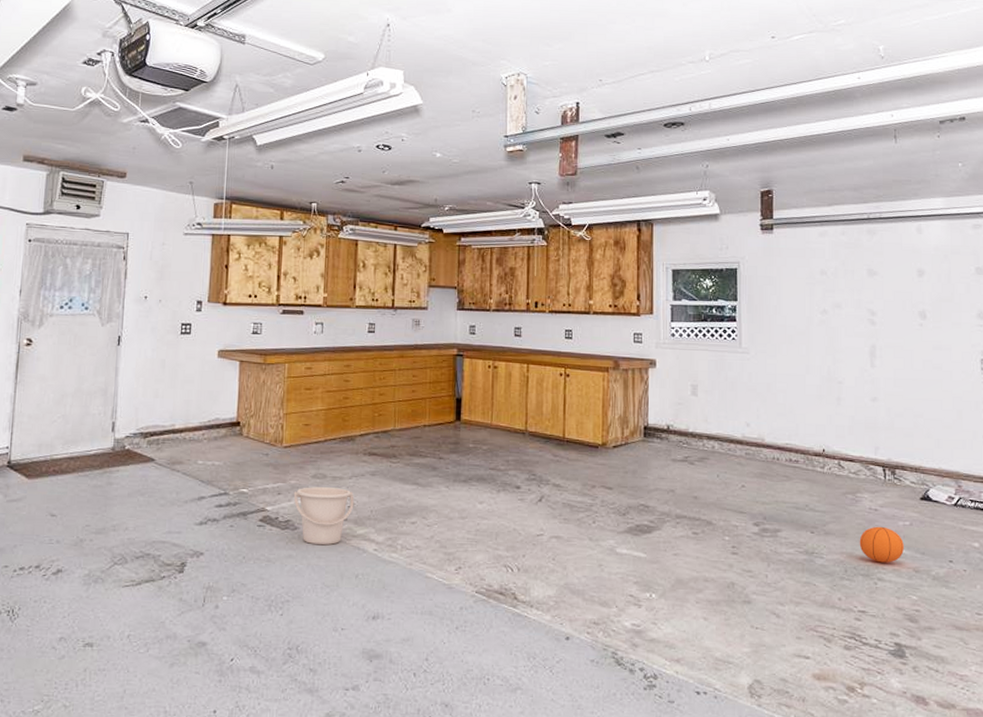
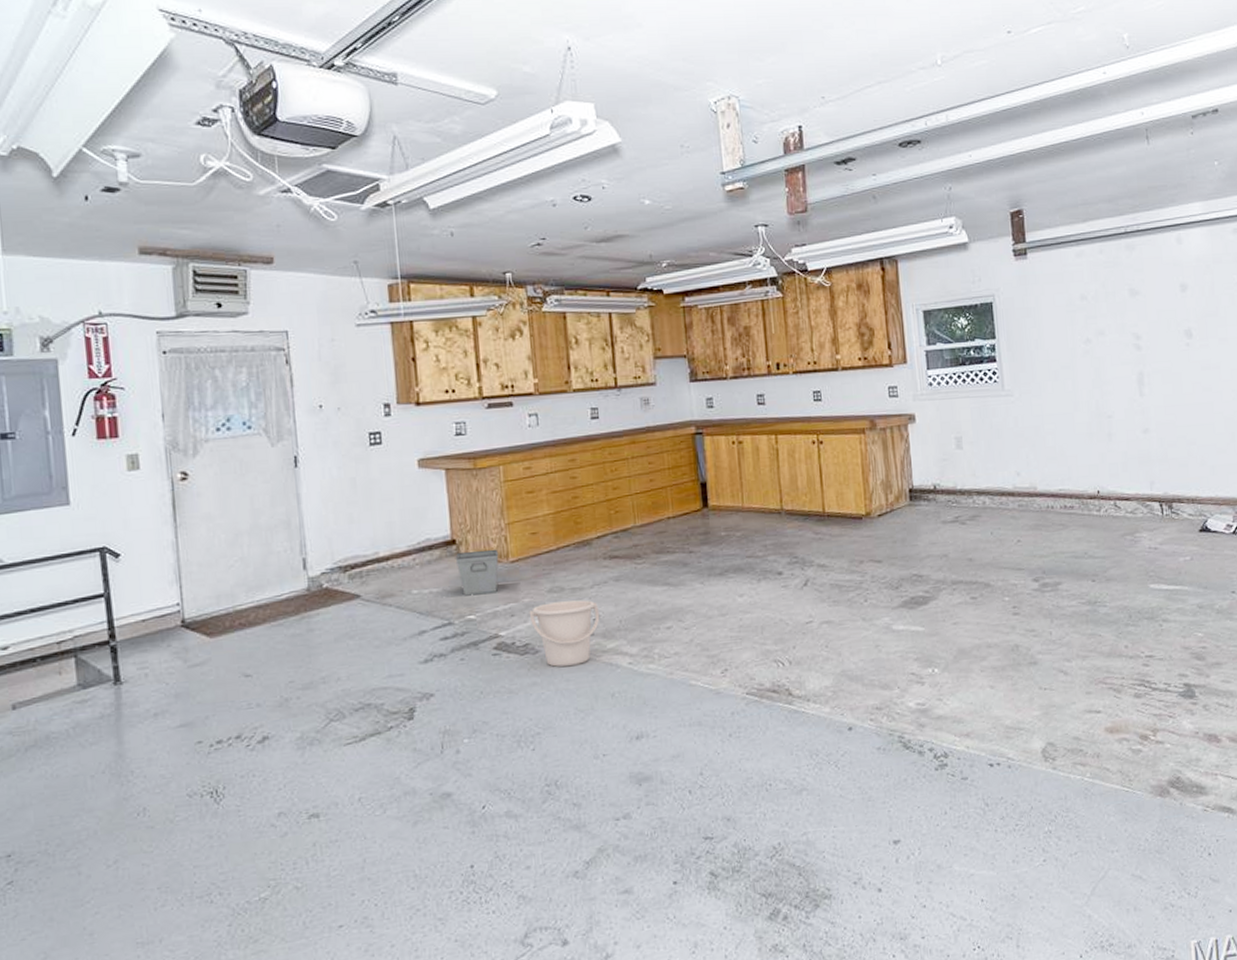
storage bin: none [237,433,275,472] -> present [455,549,499,596]
basketball: present [859,526,904,563] -> none [1141,565,1186,604]

